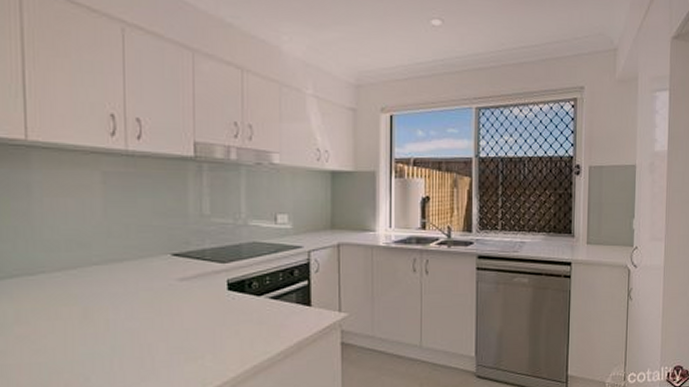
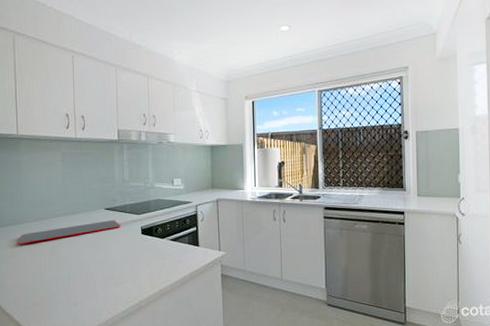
cutting board: none [24,270,197,306] -> present [17,220,121,245]

